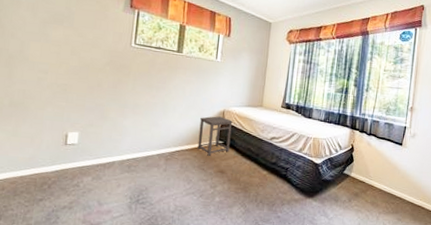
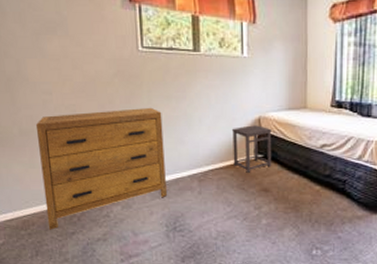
dresser: none [17,91,143,196] -> present [35,107,167,230]

